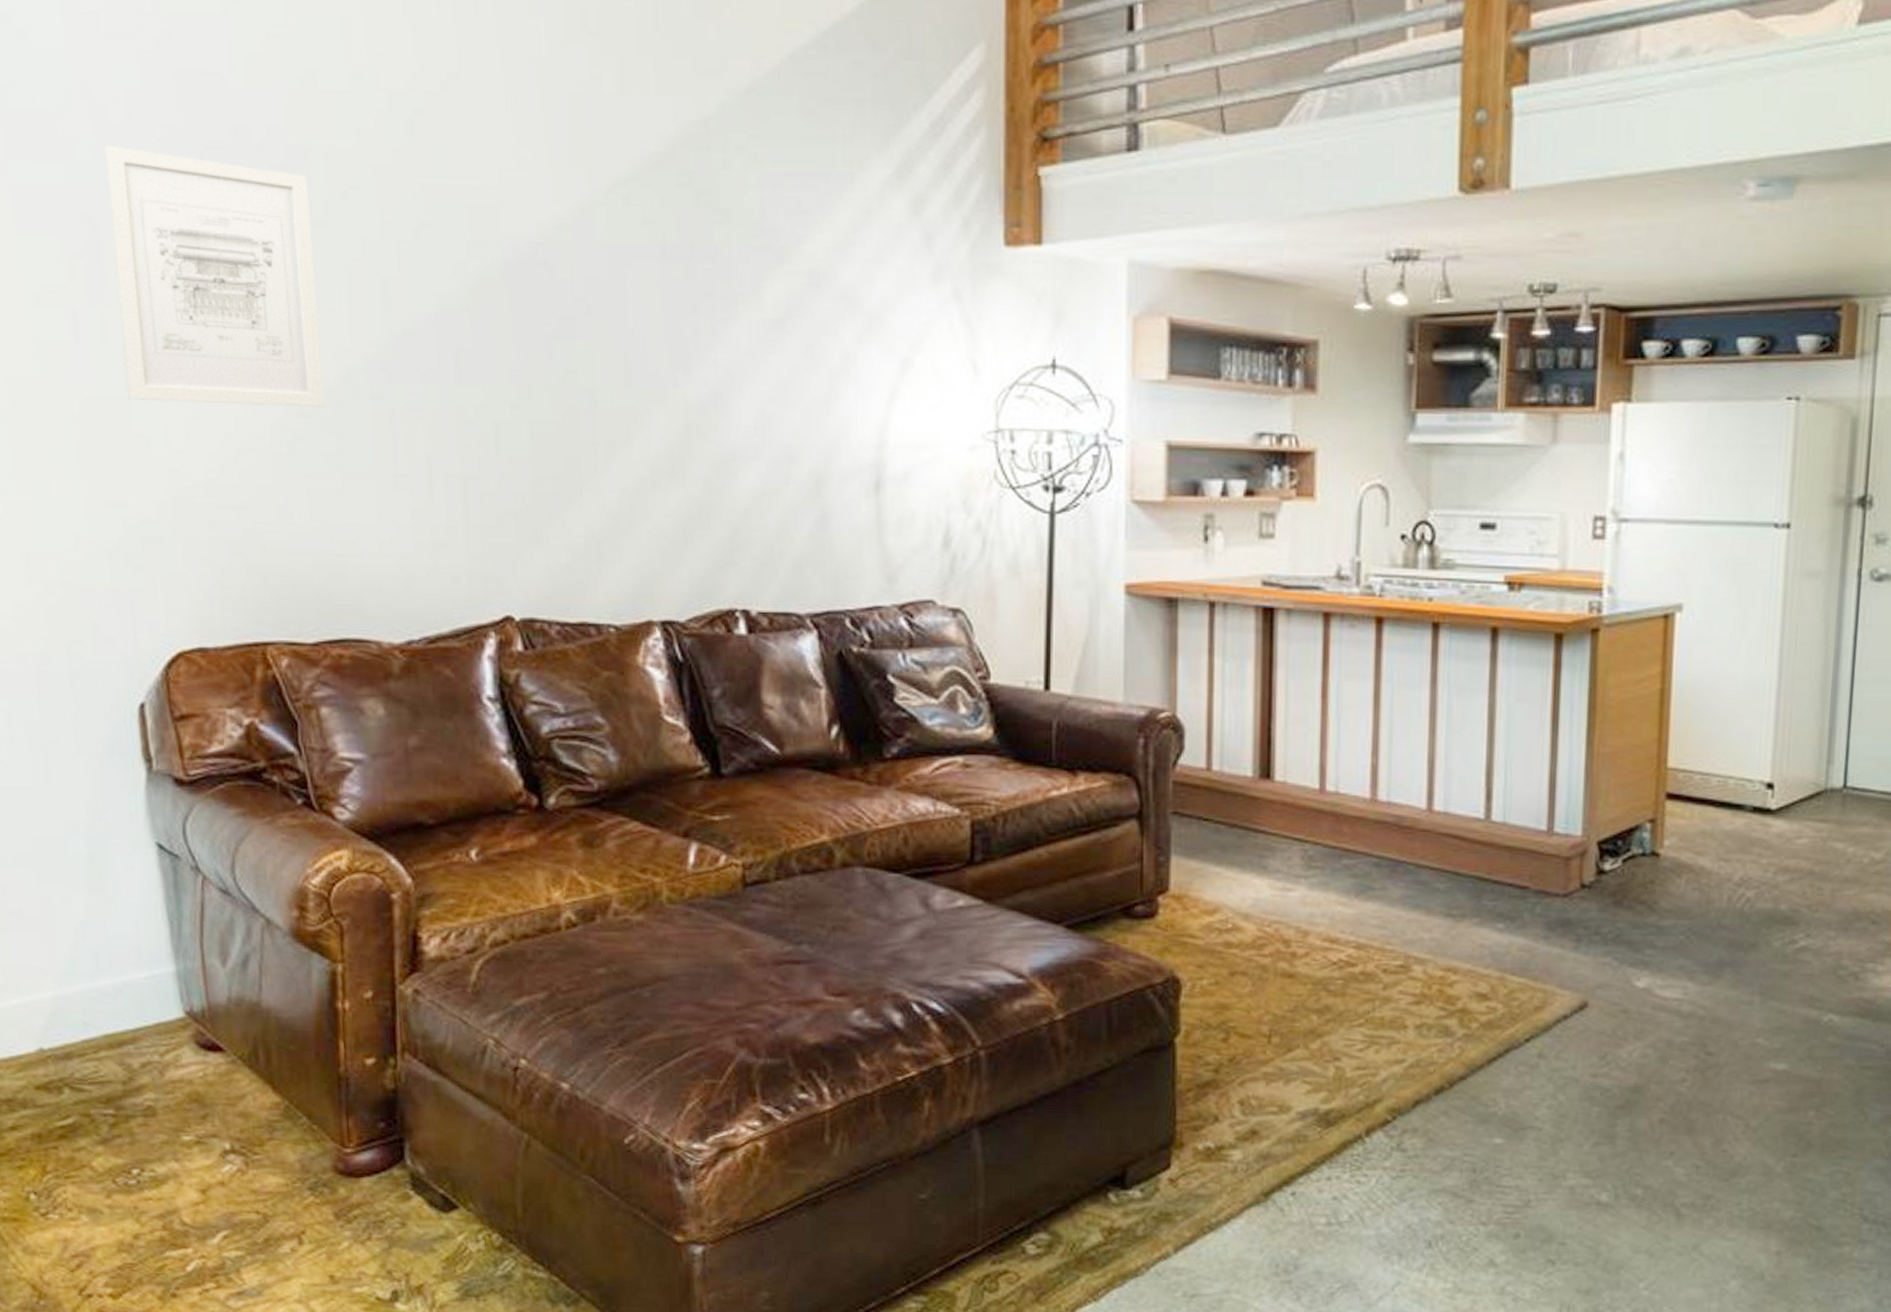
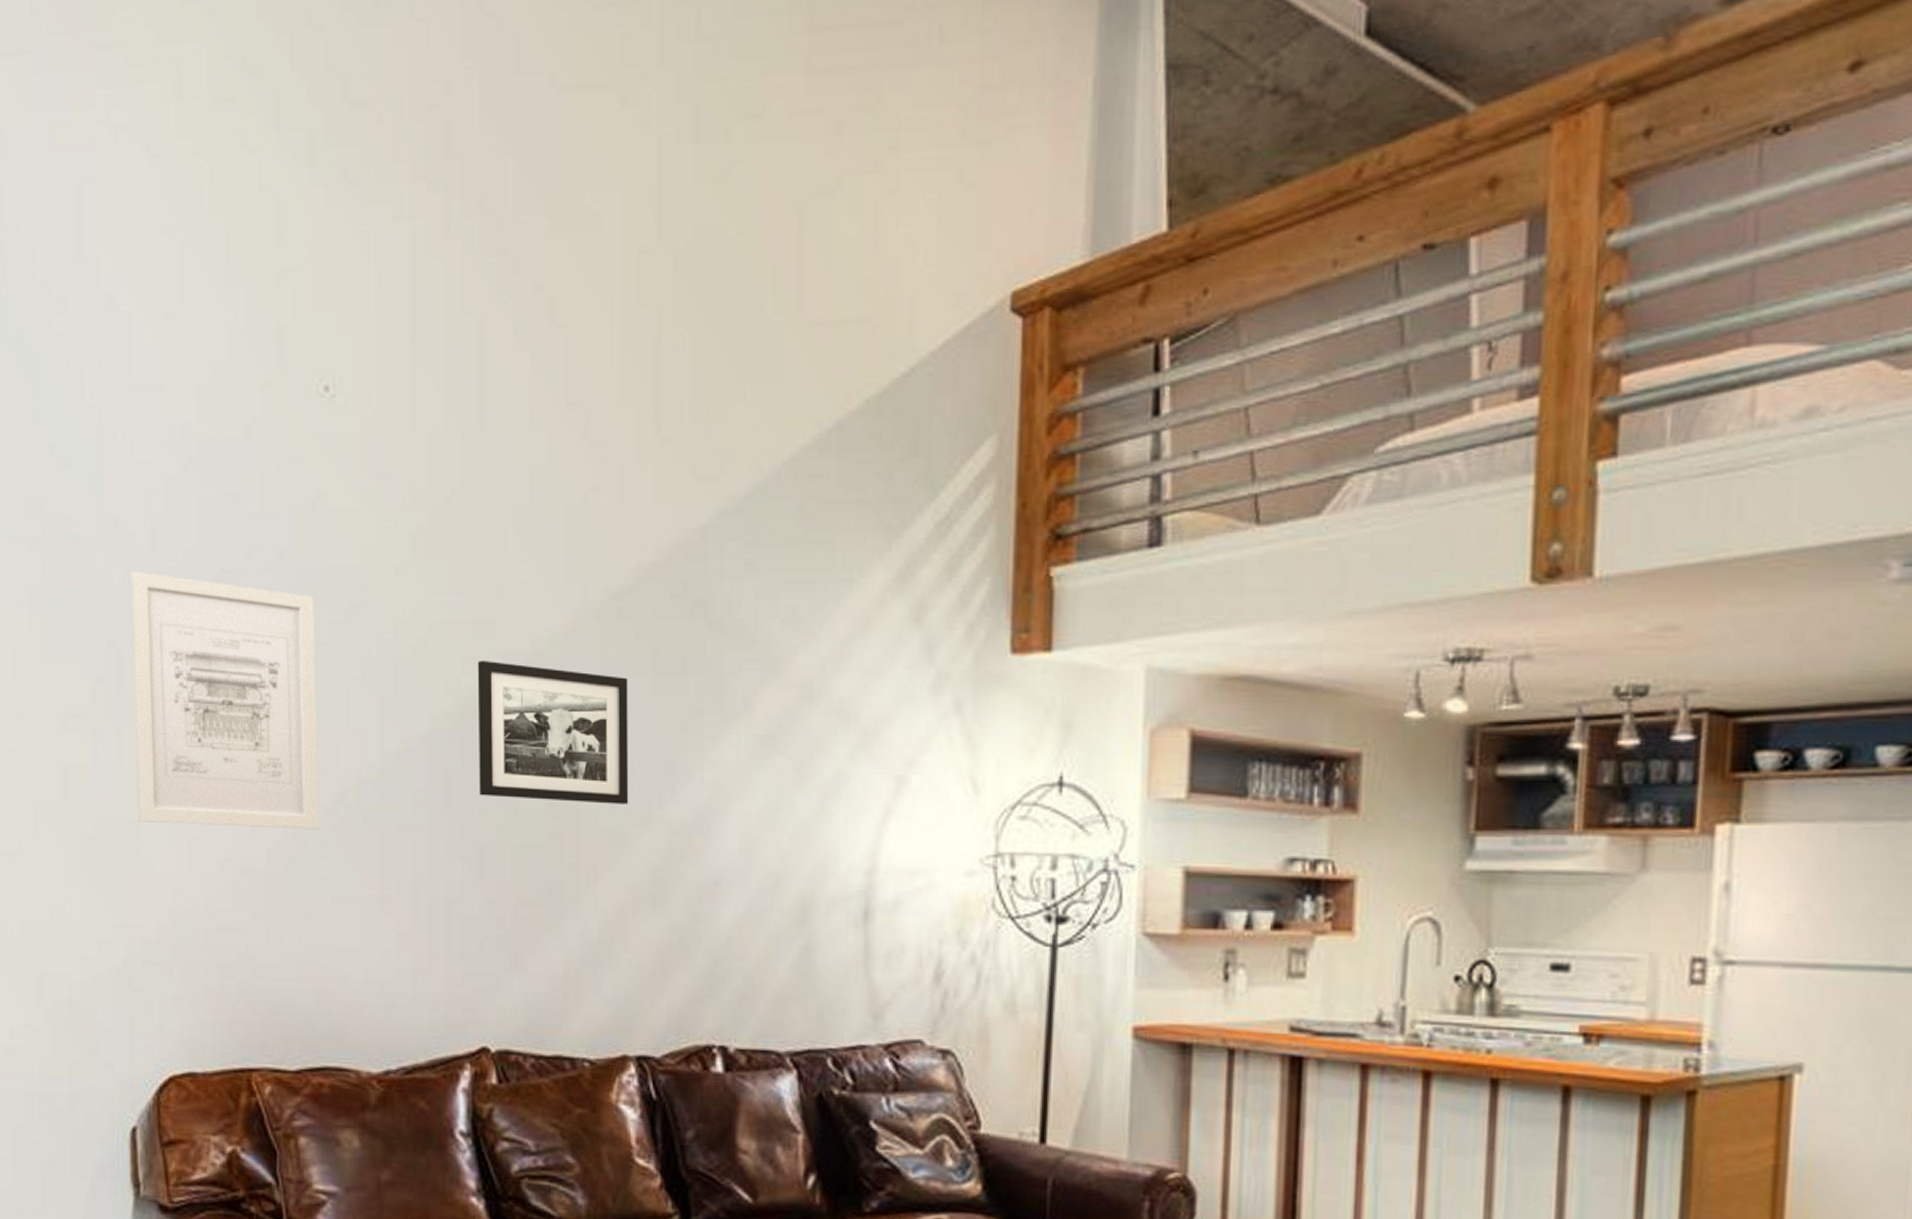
picture frame: none [483,242,643,384] -> present [477,660,629,805]

